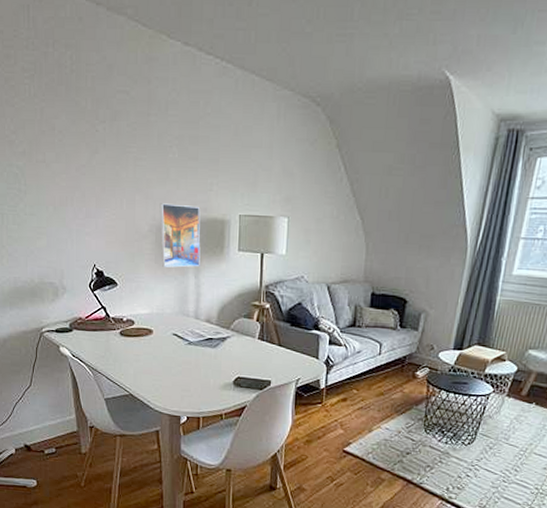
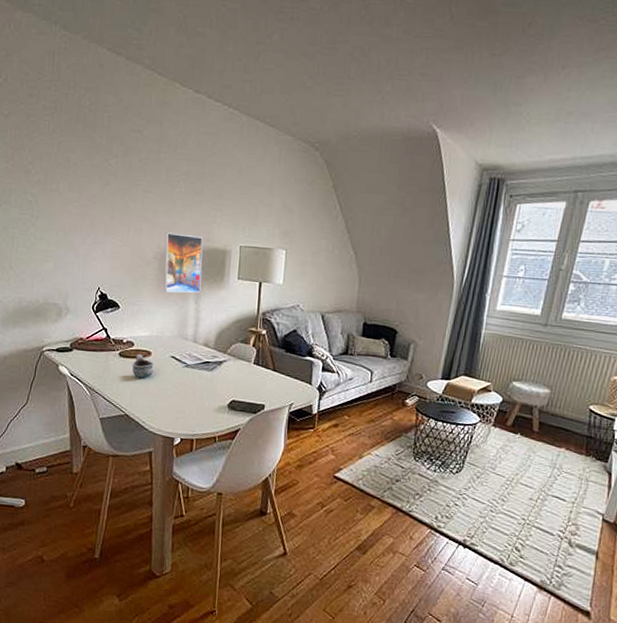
mug: none [133,332,156,357] -> present [132,354,154,379]

